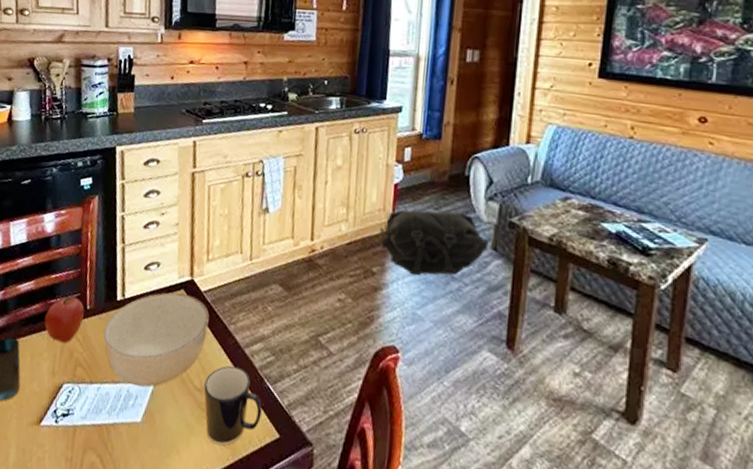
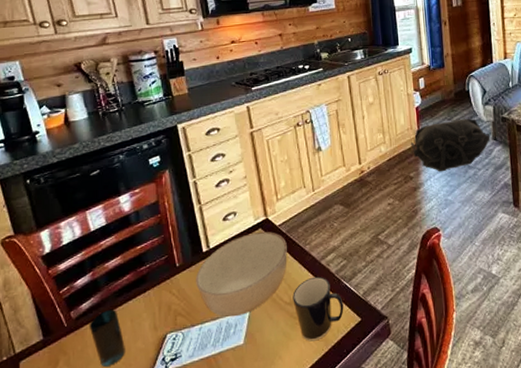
fruit: present [44,296,85,343] -> none [138,259,174,301]

